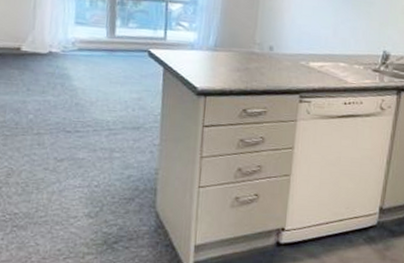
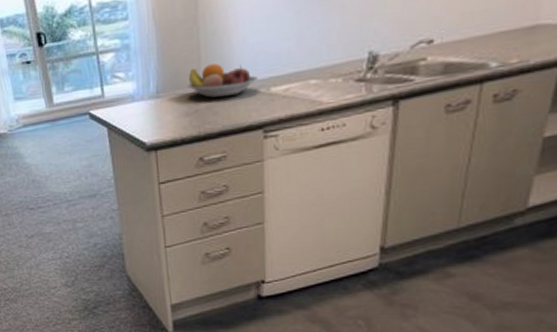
fruit bowl: none [242,33,300,62] -> present [187,63,258,98]

